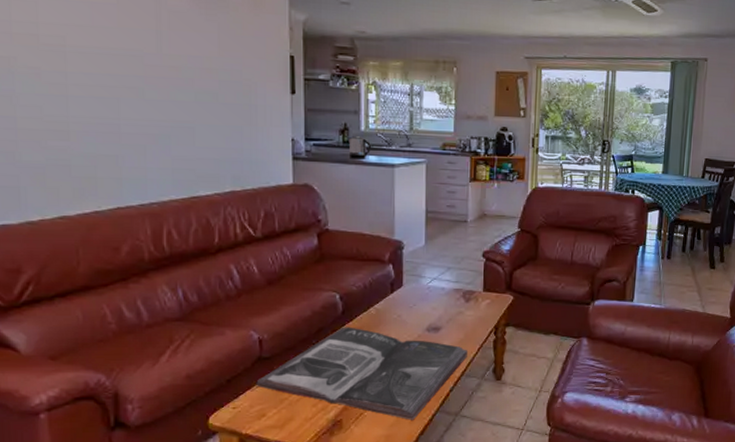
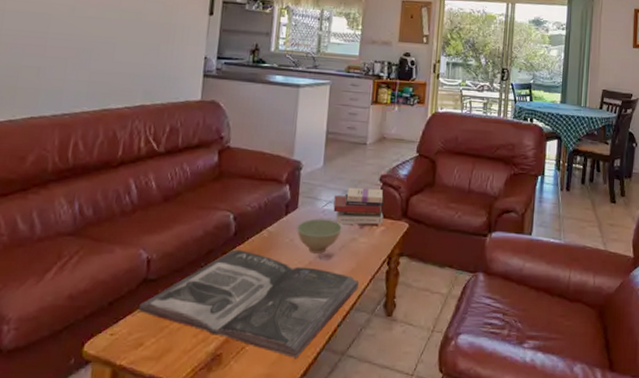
kettle: present [348,136,372,159] -> none [256,56,280,79]
bowl: none [404,295,448,327] -> present [297,218,342,254]
books: none [438,264,488,300] -> present [333,187,384,226]

